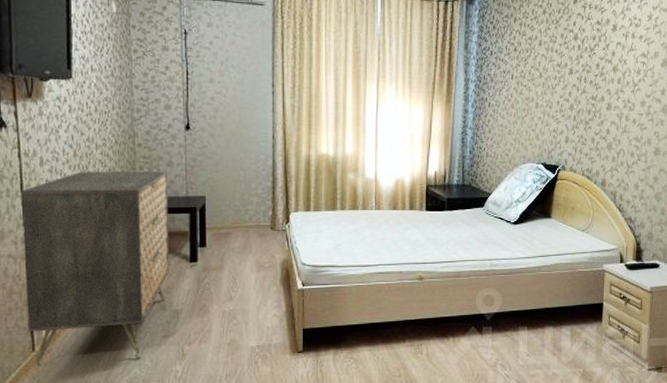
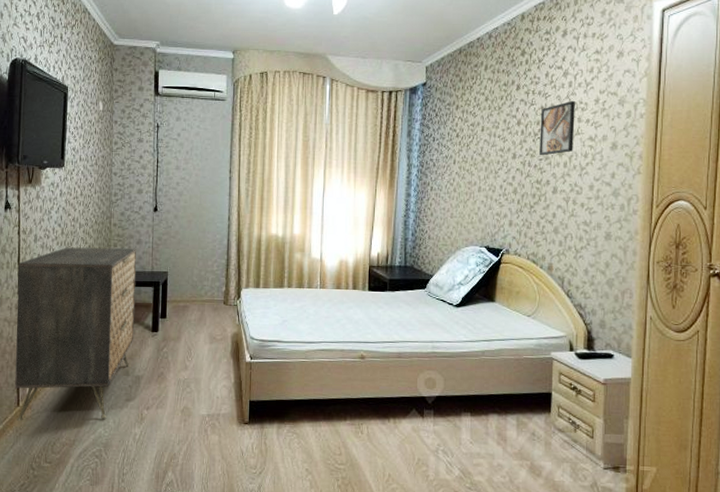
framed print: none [594,15,630,72] -> present [538,100,575,156]

